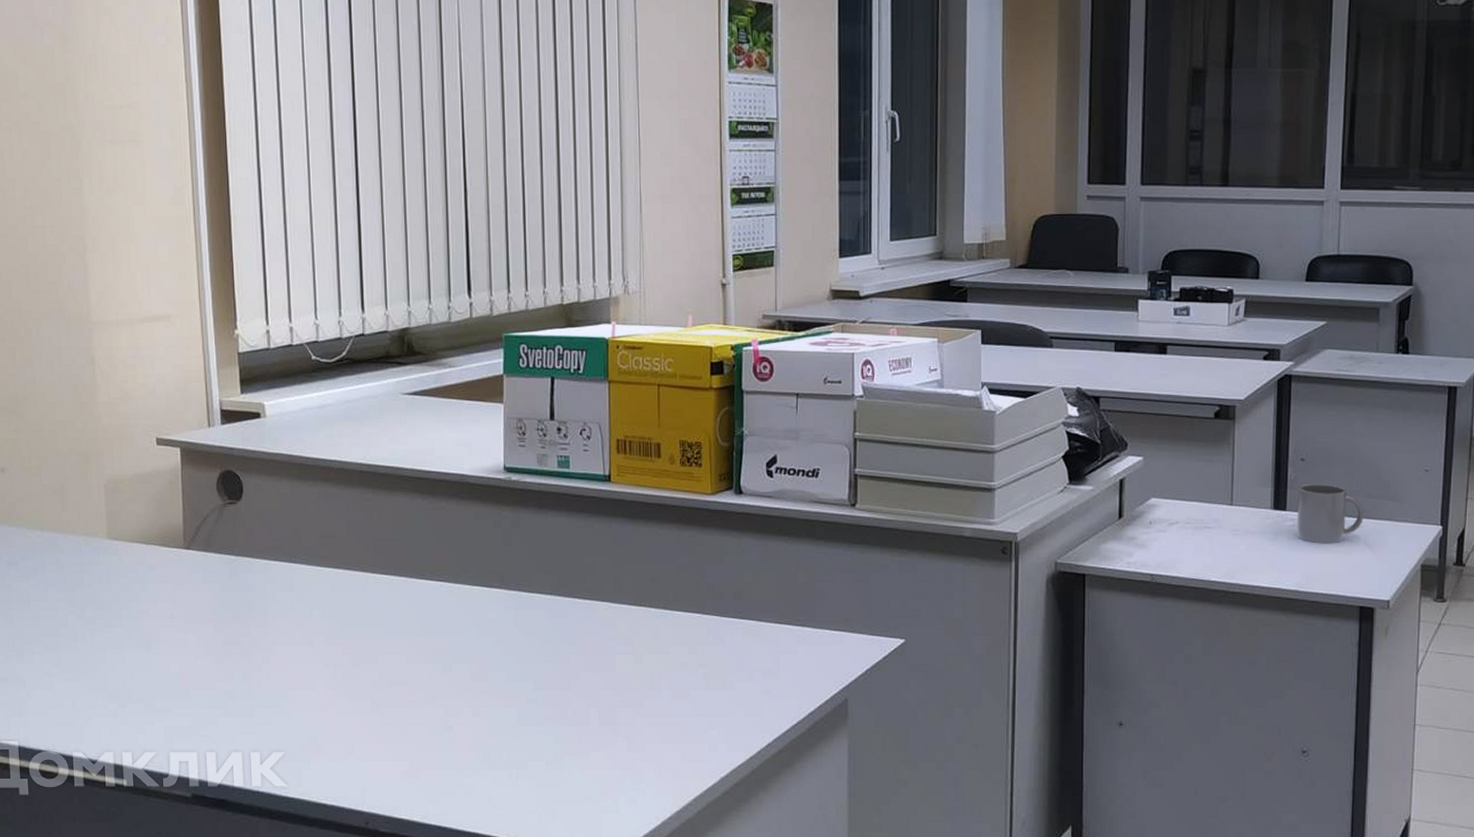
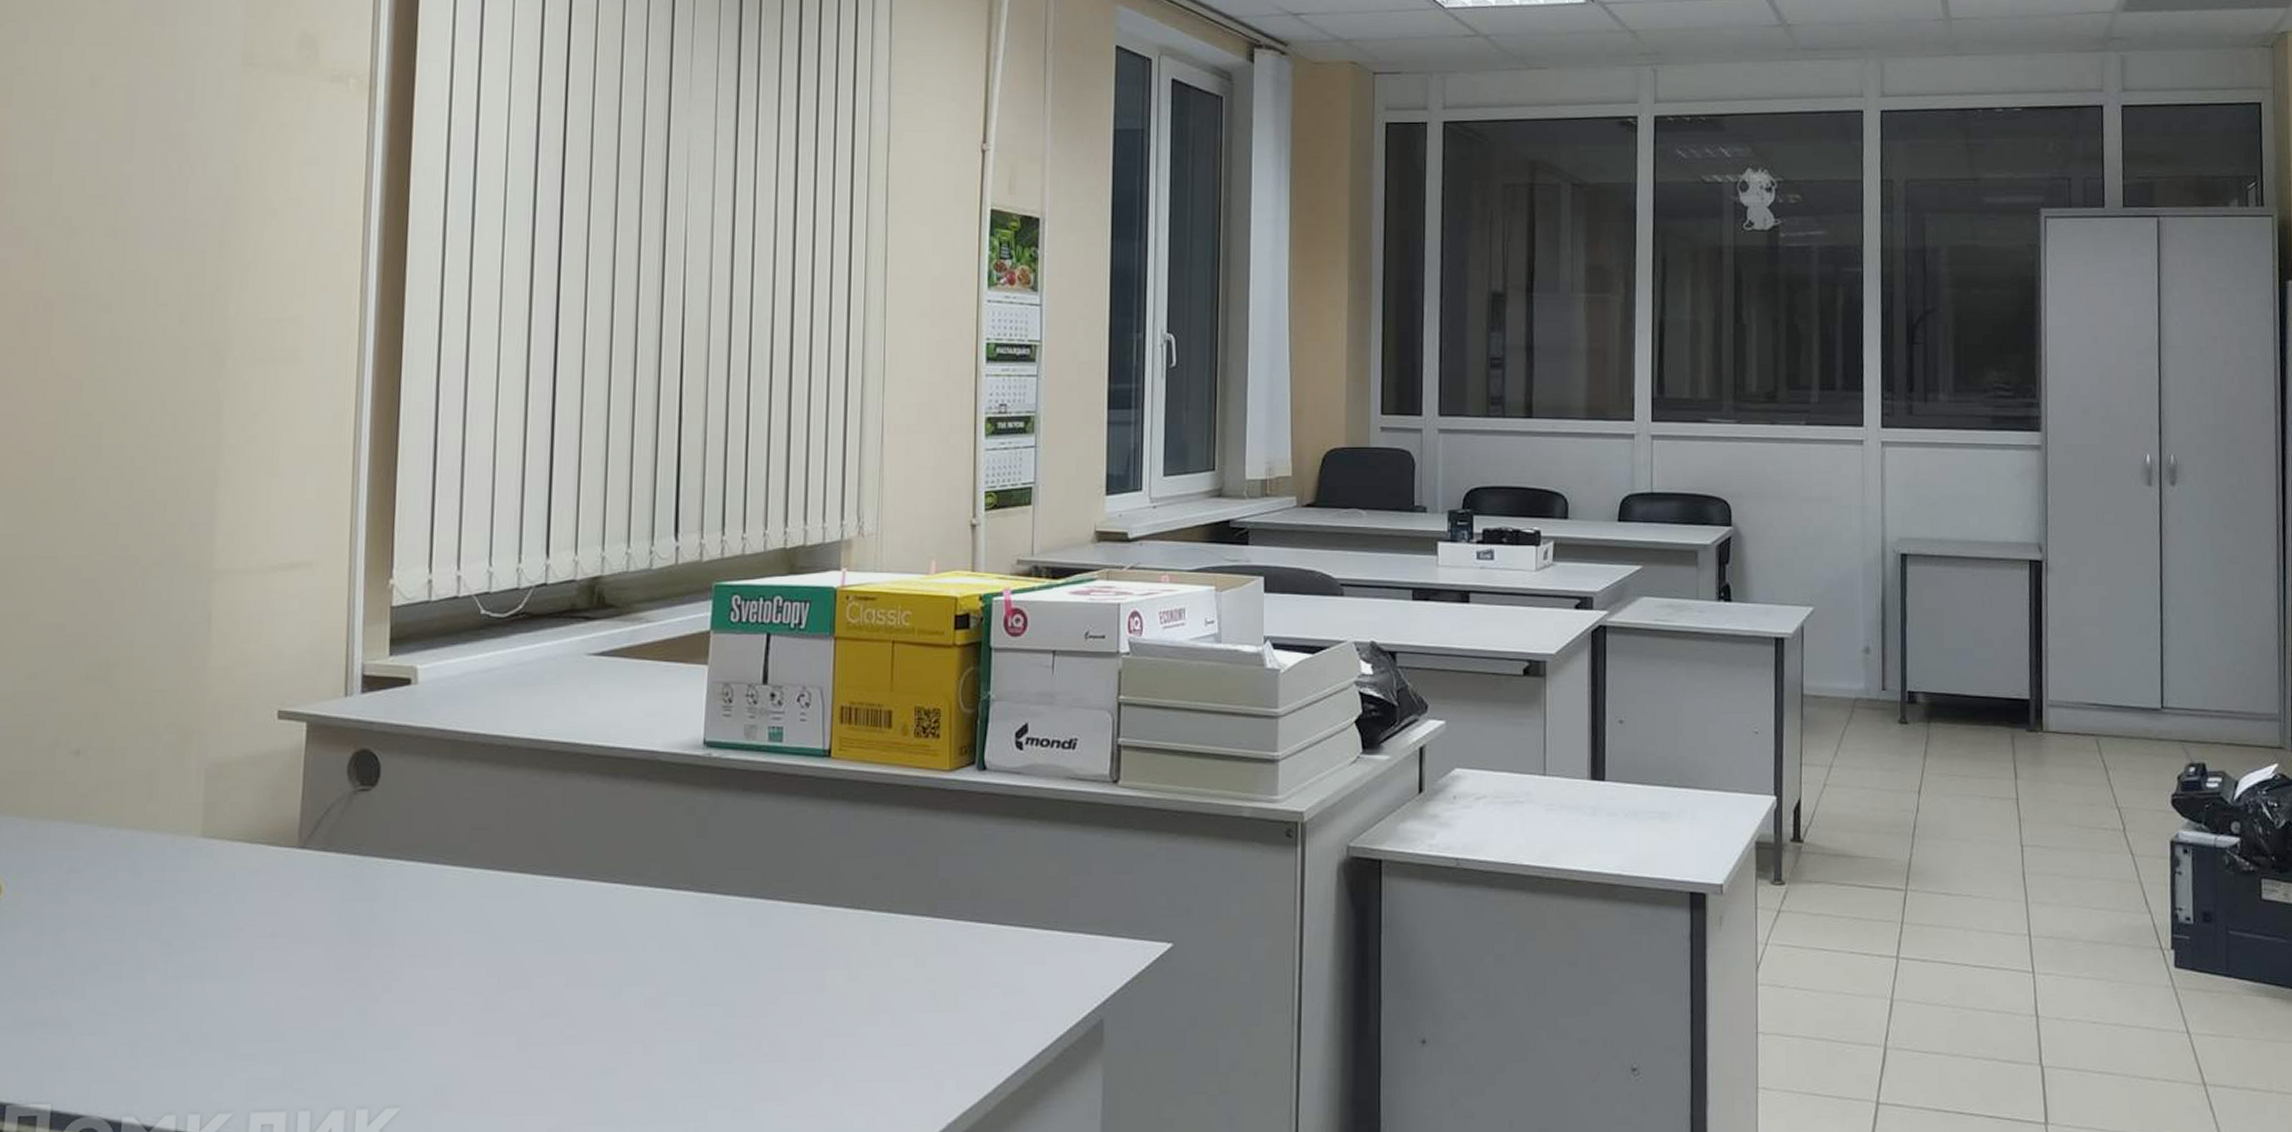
mug: present [1296,484,1364,544] -> none [1617,750,1690,819]

